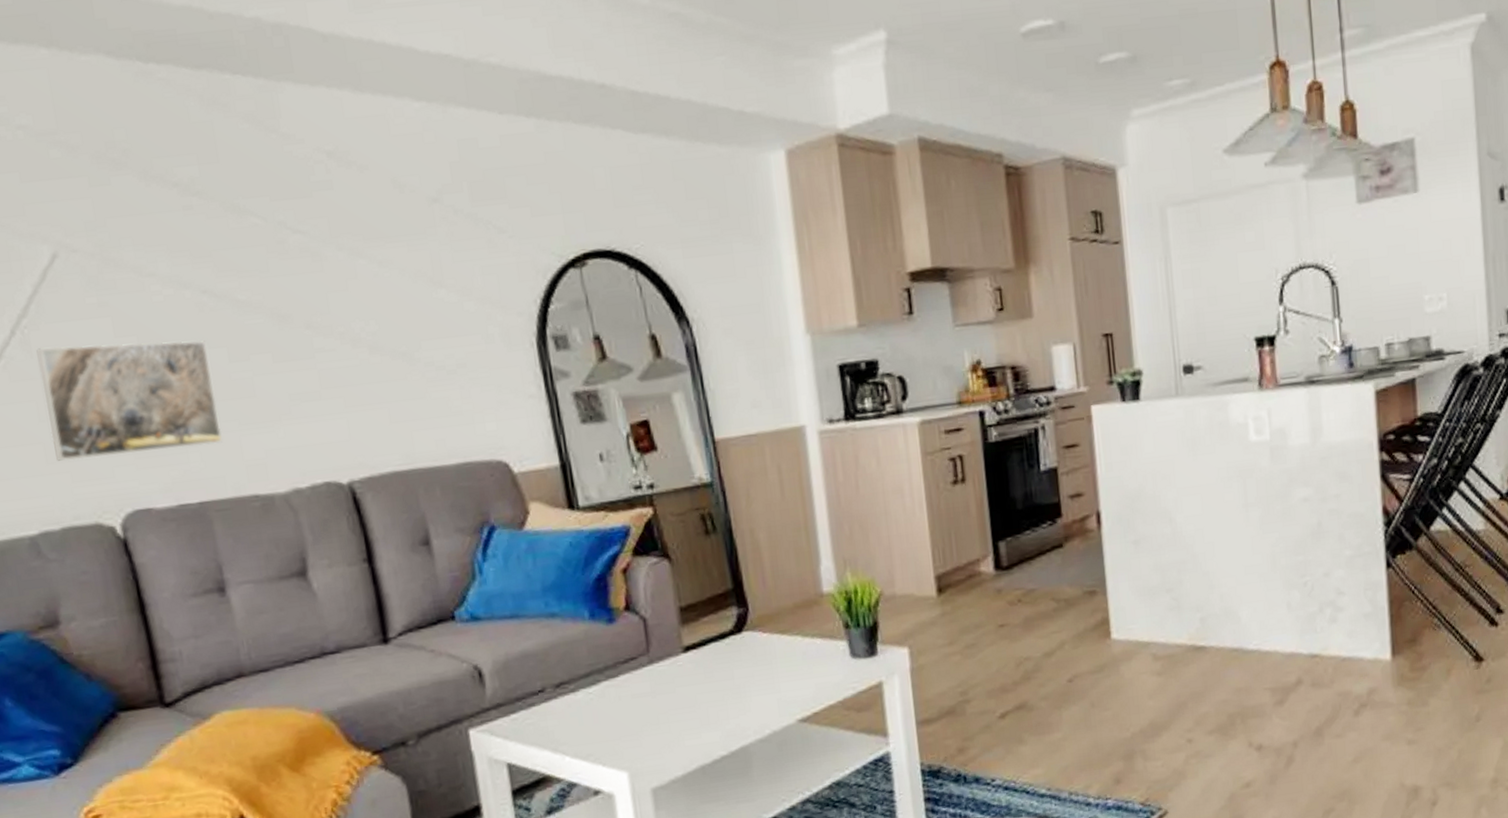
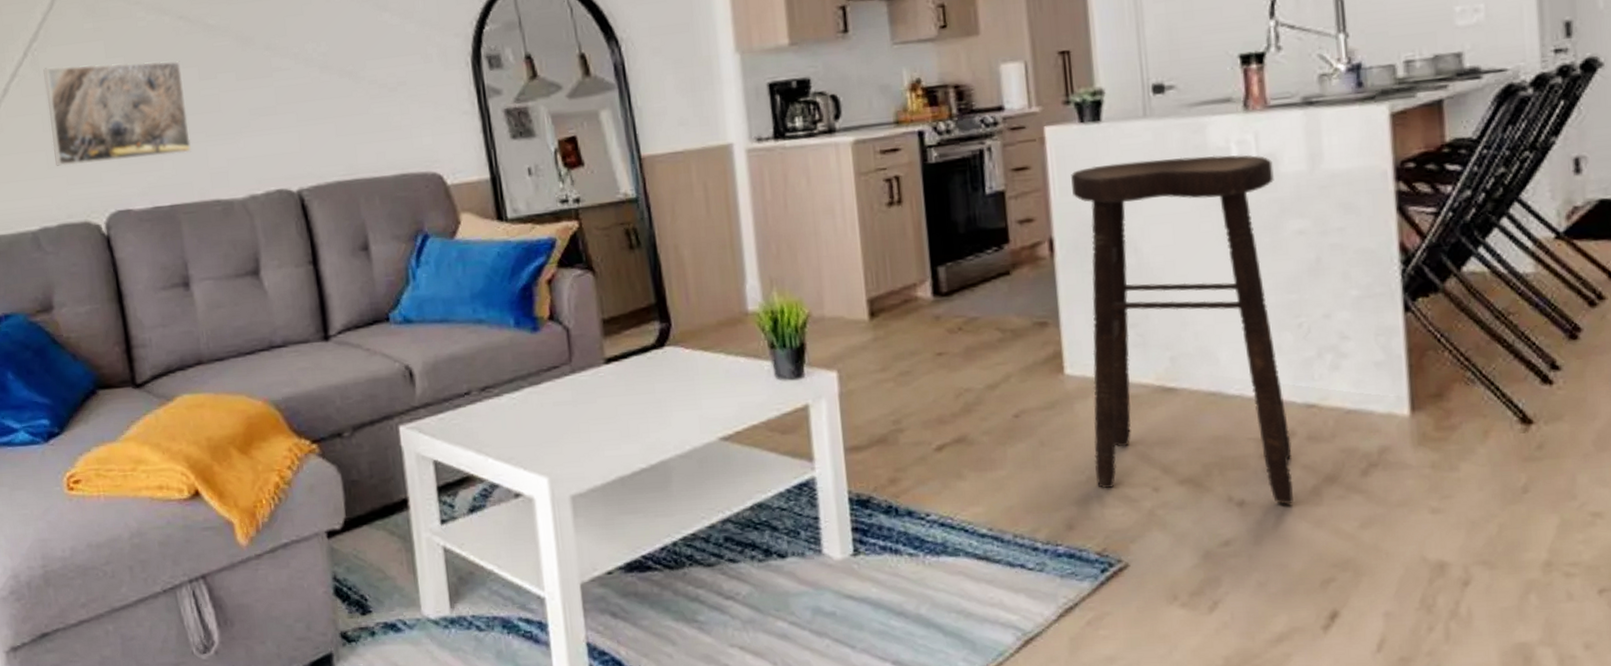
stool: none [1115,429,1301,747] -> present [1071,154,1294,505]

